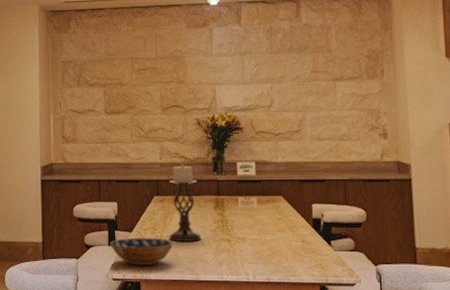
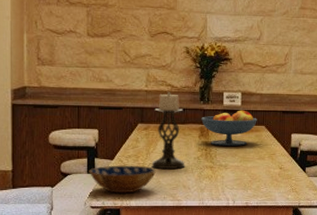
fruit bowl: none [215,180,274,217] -> present [201,110,257,146]

